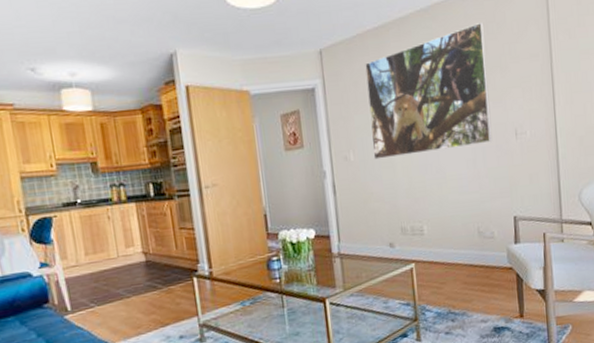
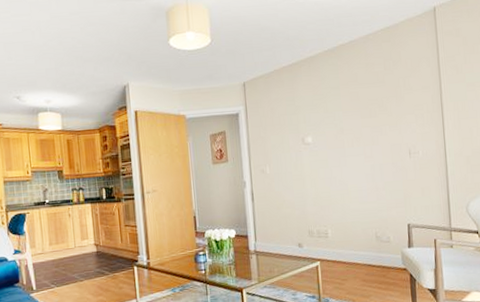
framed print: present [365,23,493,160] -> none [281,60,389,173]

